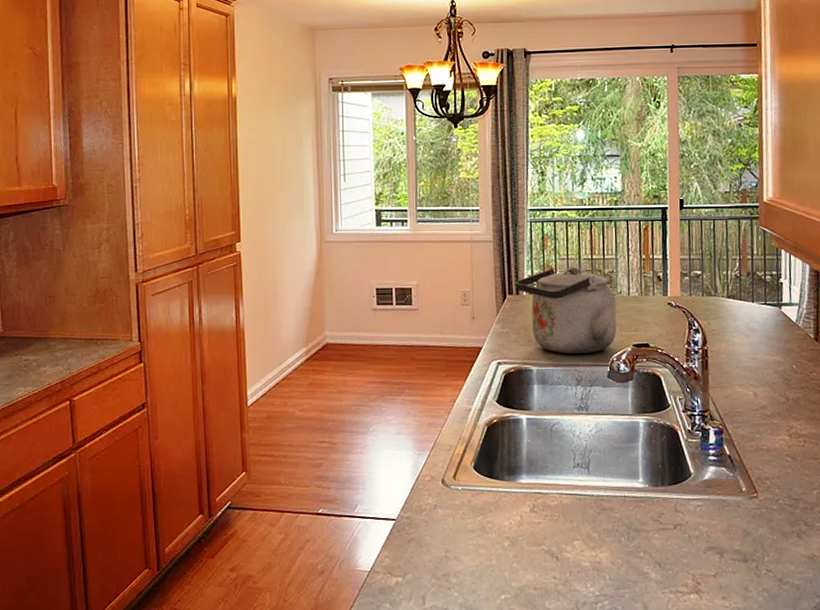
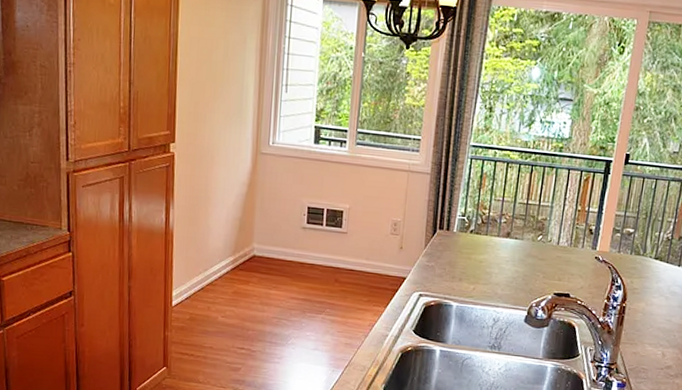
kettle: present [515,266,617,354] -> none [447,208,545,297]

